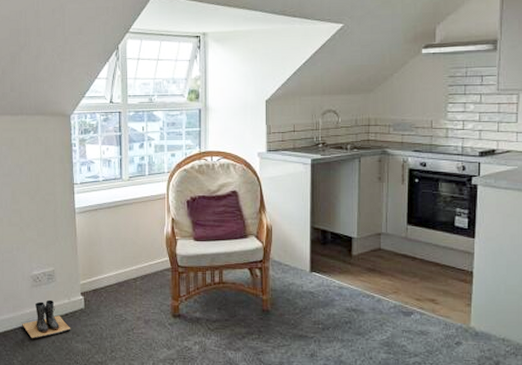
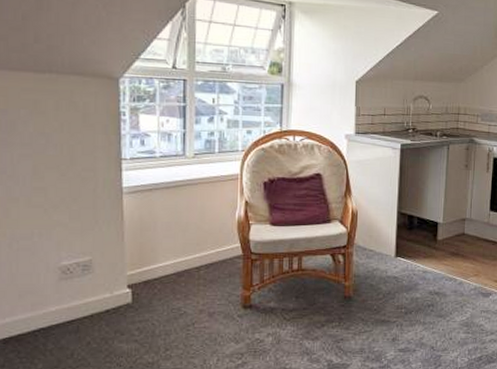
boots: present [22,299,71,339] -> none [44,294,113,342]

